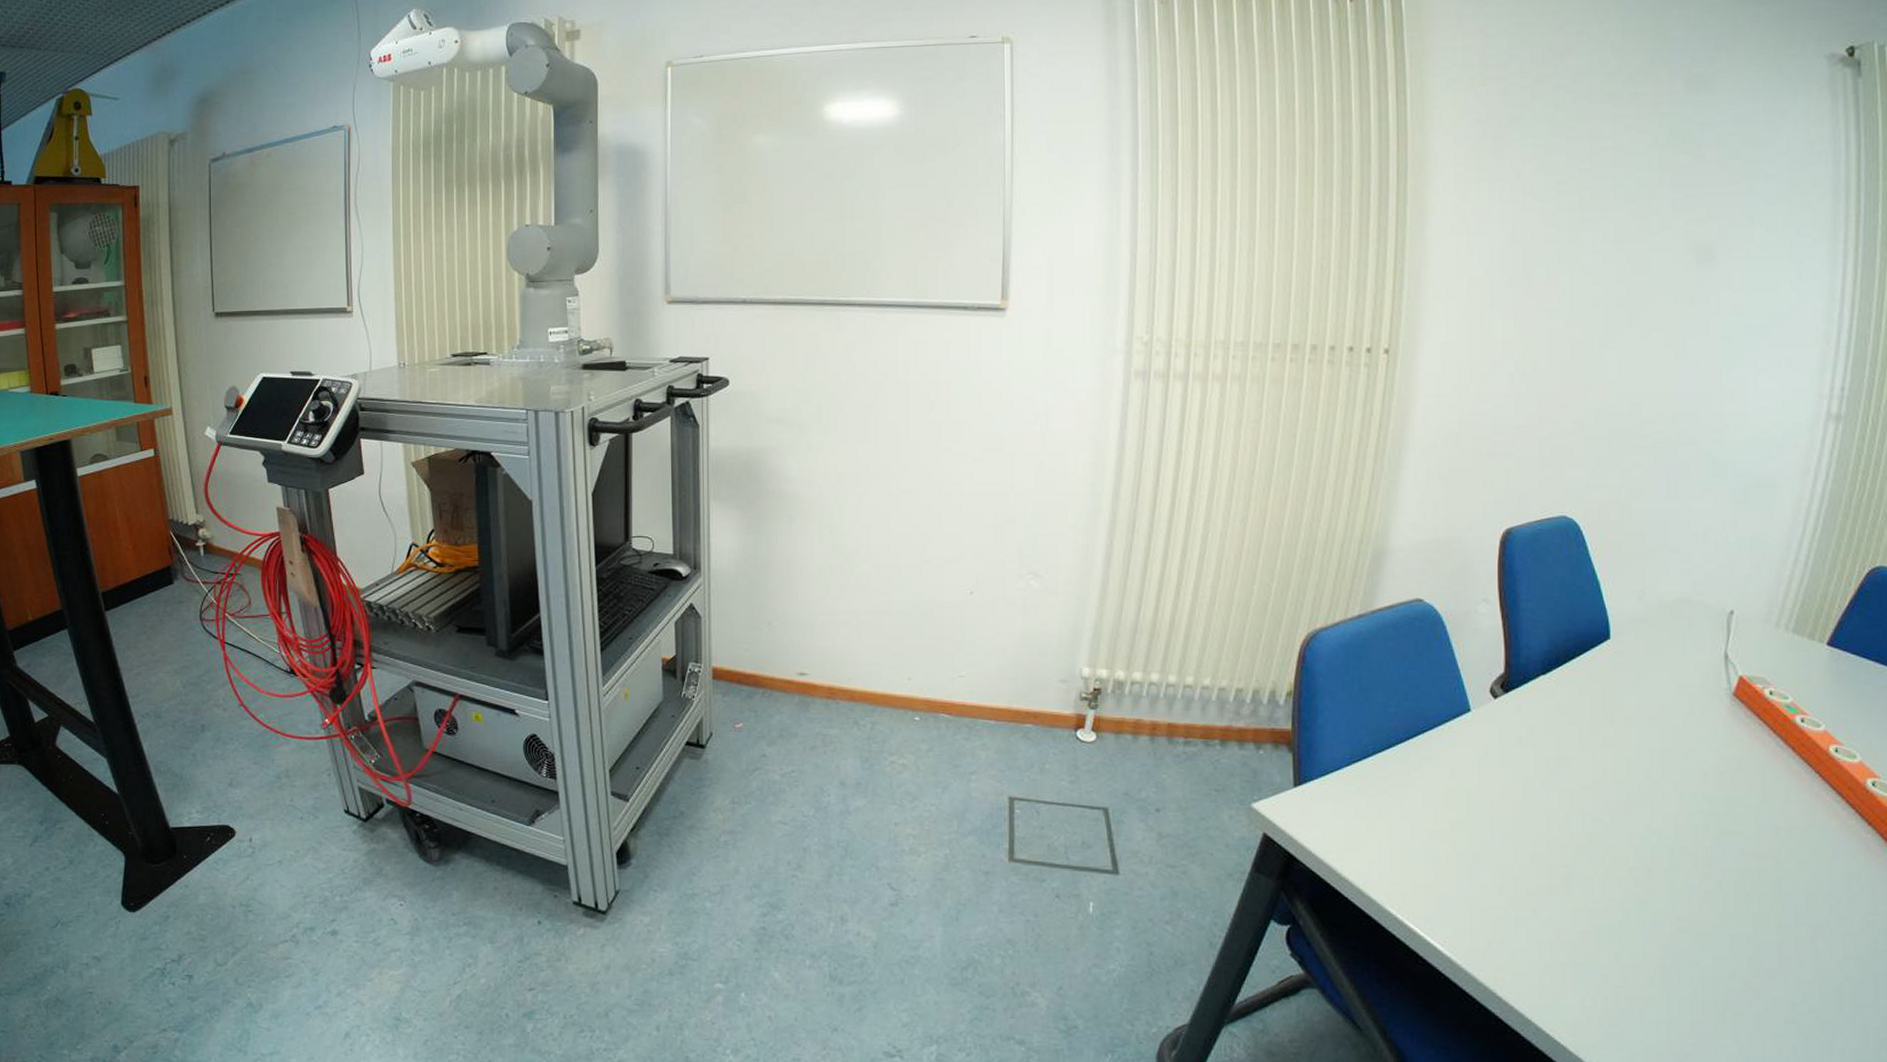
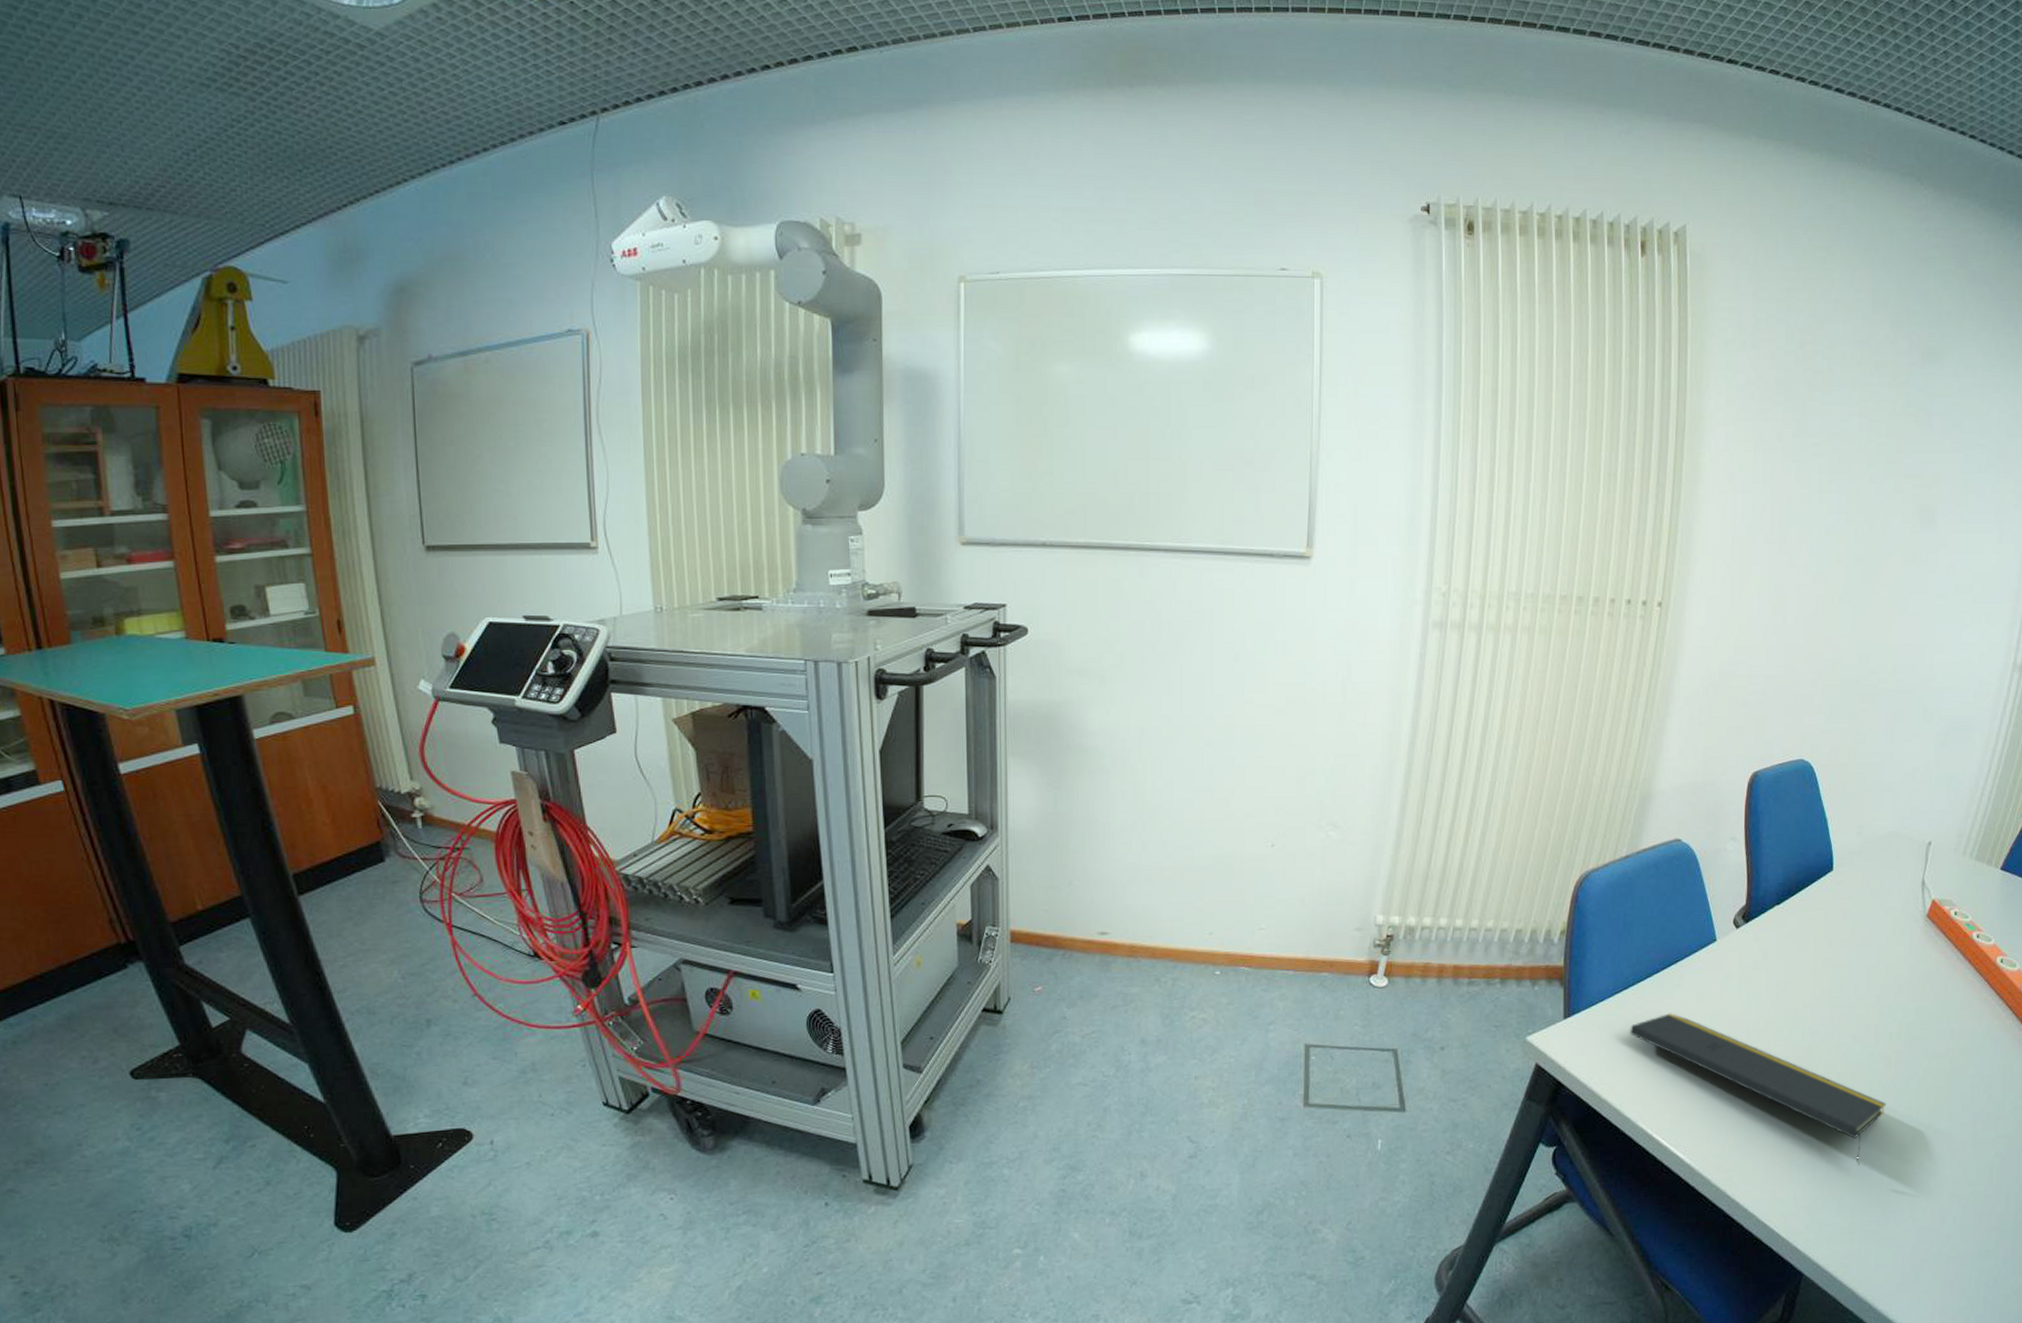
notepad: none [1372,787,1695,976] -> present [1630,1013,1887,1165]

